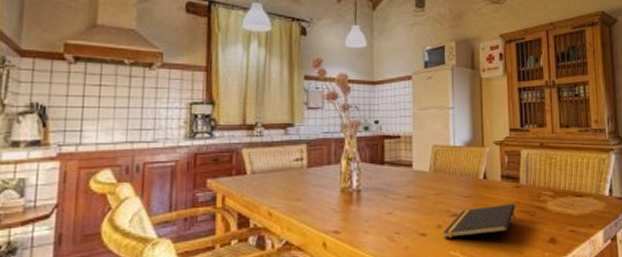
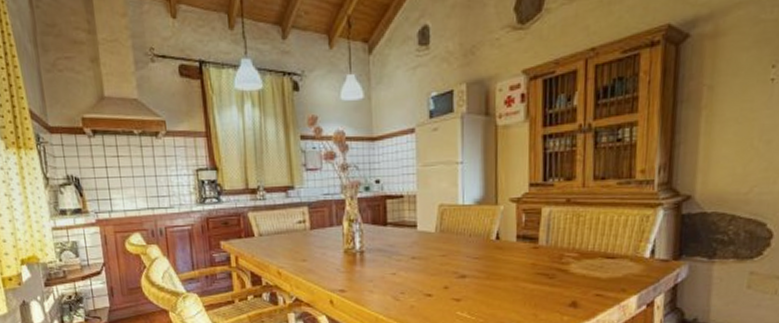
notepad: present [443,203,515,238] -> none [450,265,532,299]

